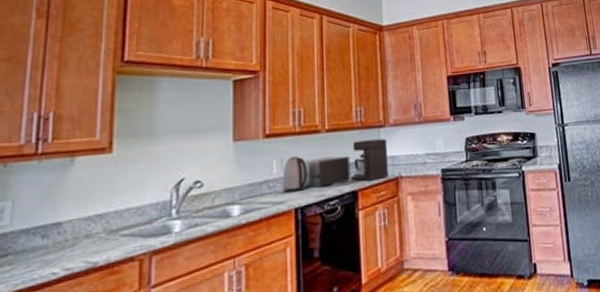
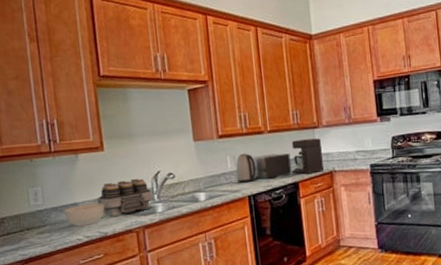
bowl: none [38,221,102,256] -> present [63,203,105,227]
spice rack: none [90,188,170,240] -> present [97,178,153,217]

